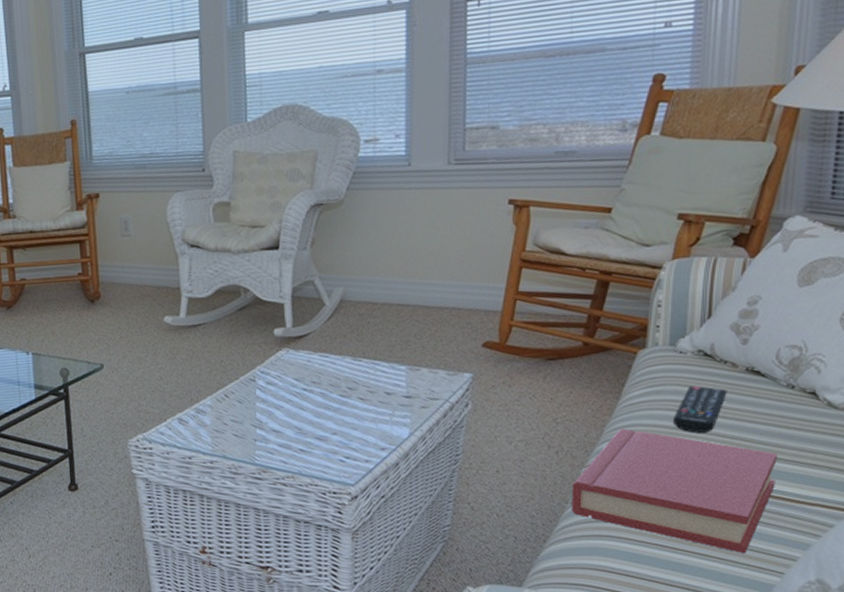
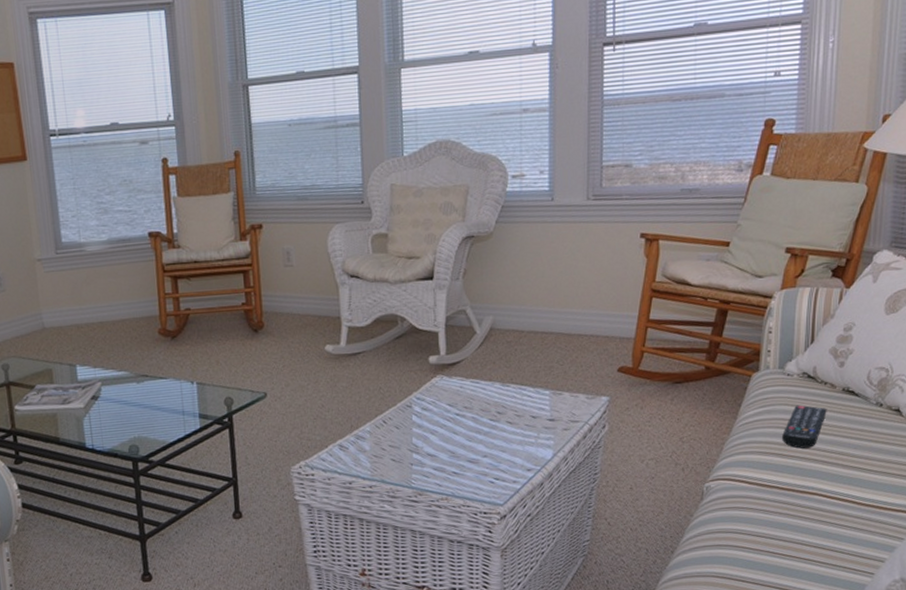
hardback book: present [571,428,777,554] -> none [696,446,868,557]

